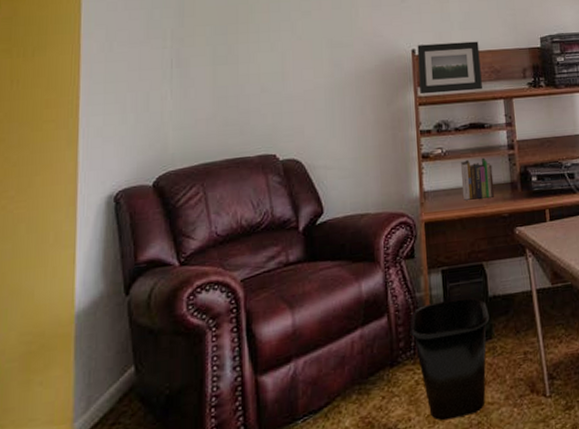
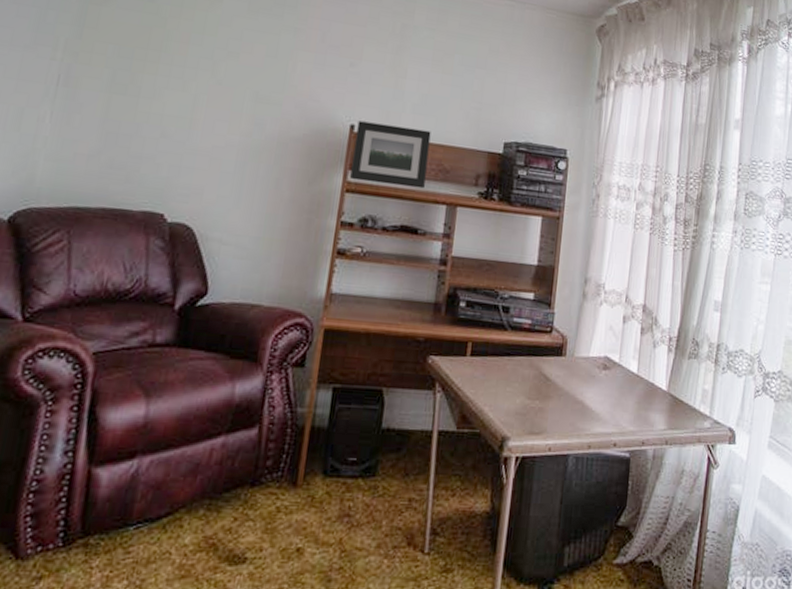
waste bin: present [409,297,490,420] -> none [281,422,378,557]
books: present [460,157,495,200] -> none [375,266,417,316]

